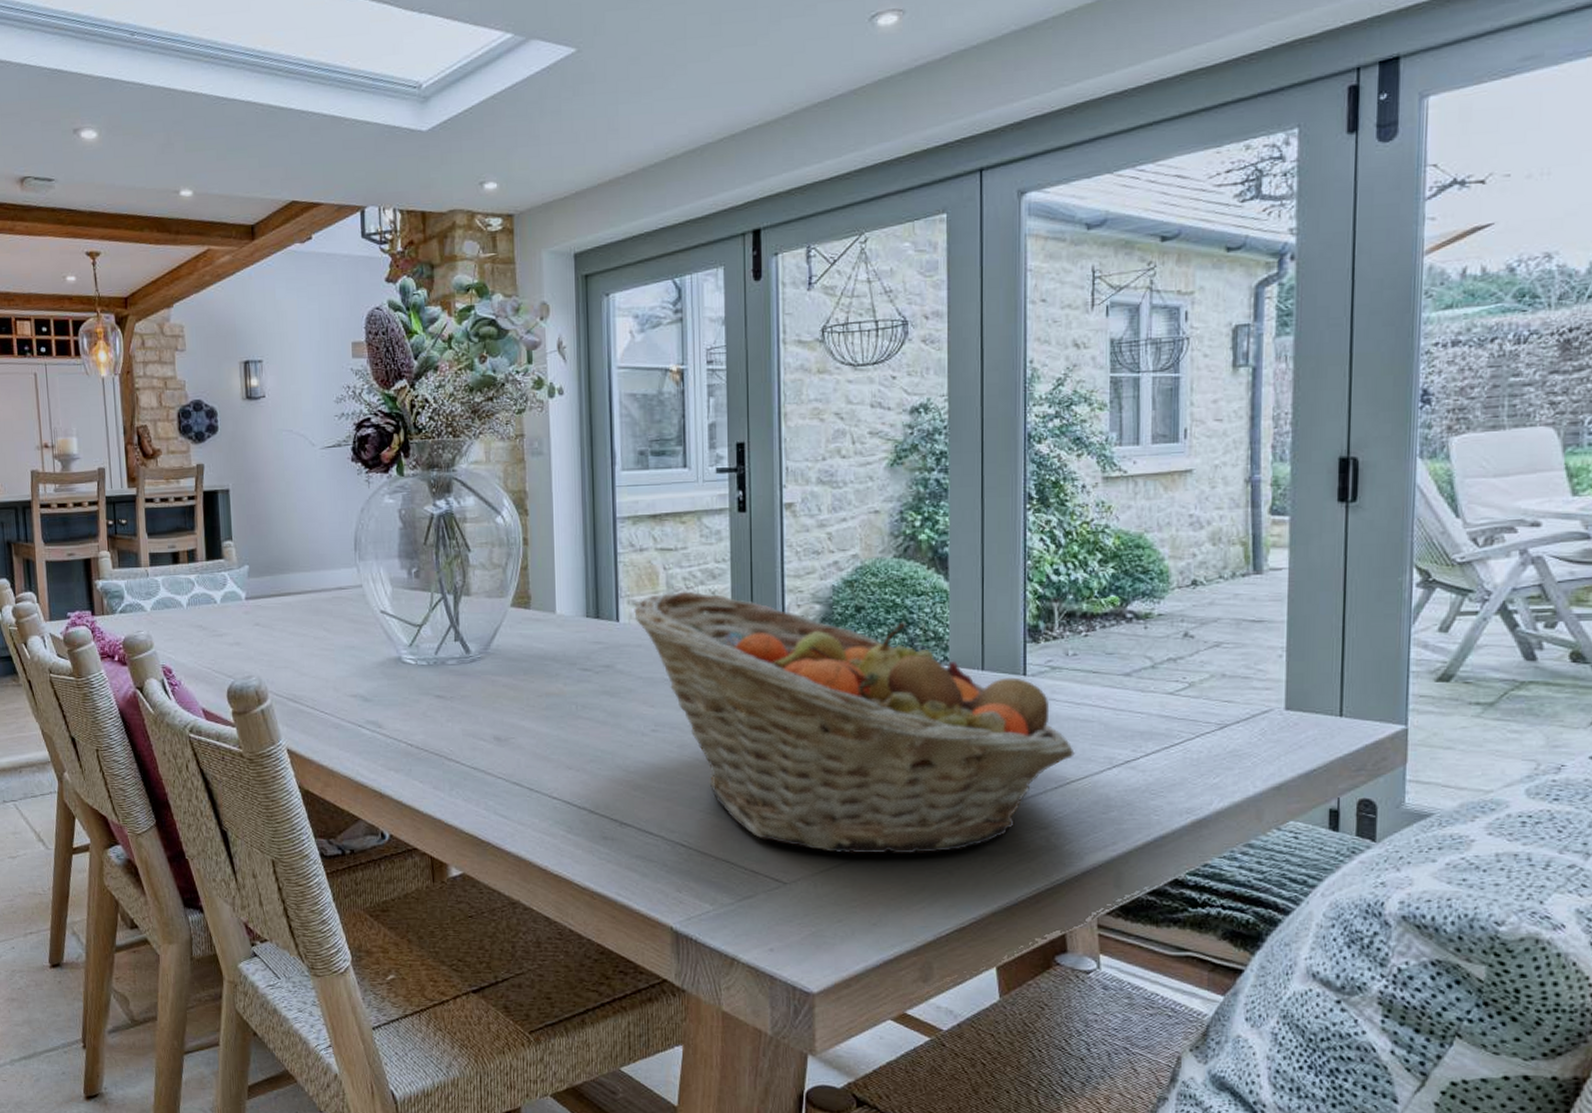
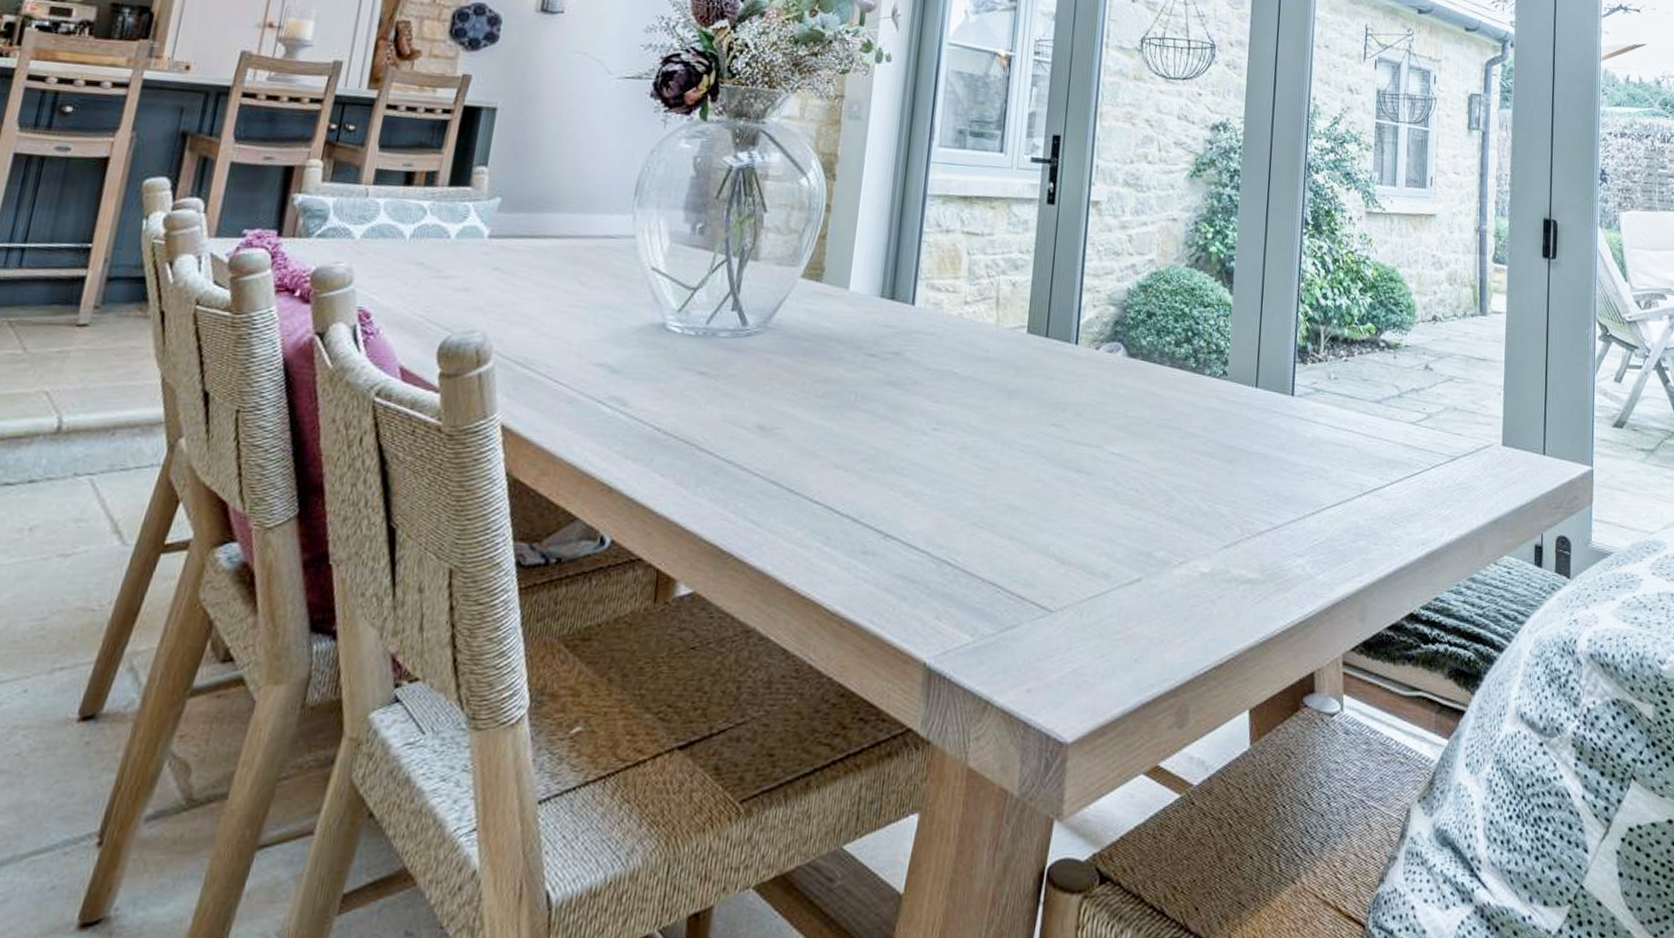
fruit basket: present [634,591,1075,854] -> none [931,278,1331,581]

